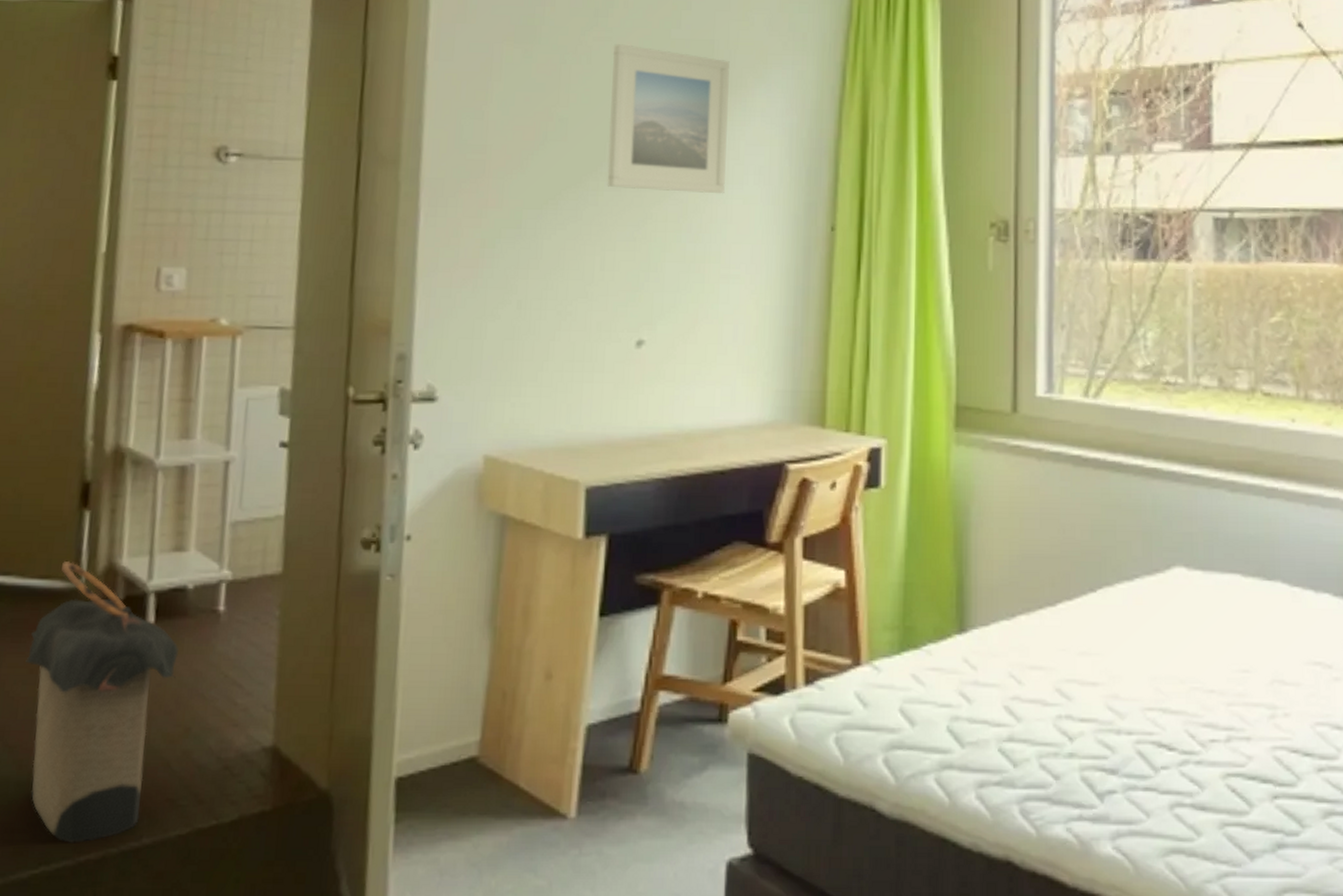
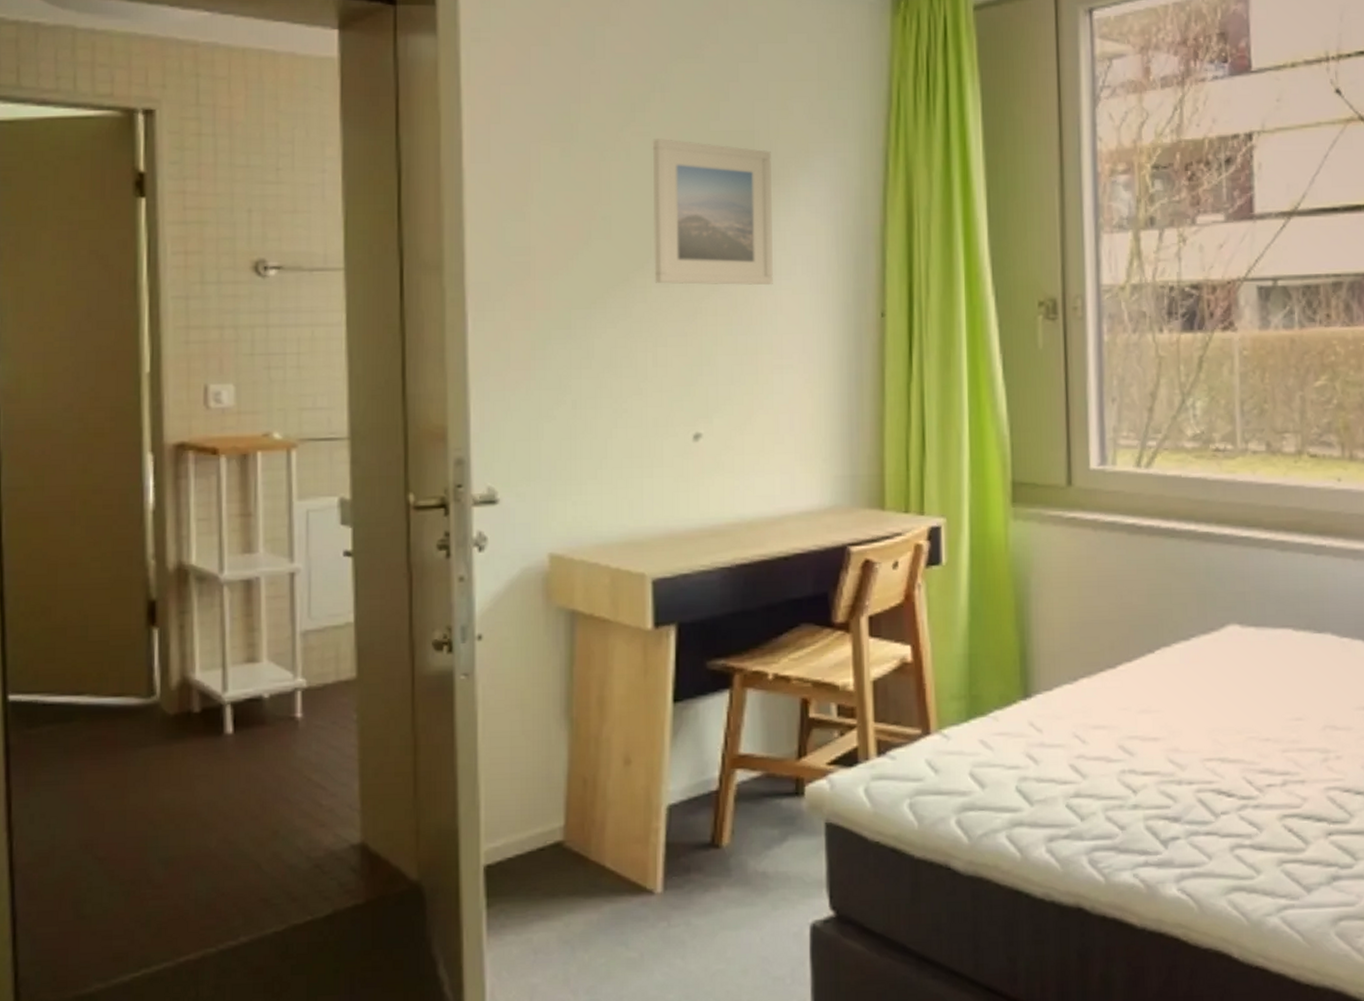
laundry hamper: present [25,562,178,843] -> none [107,678,259,946]

